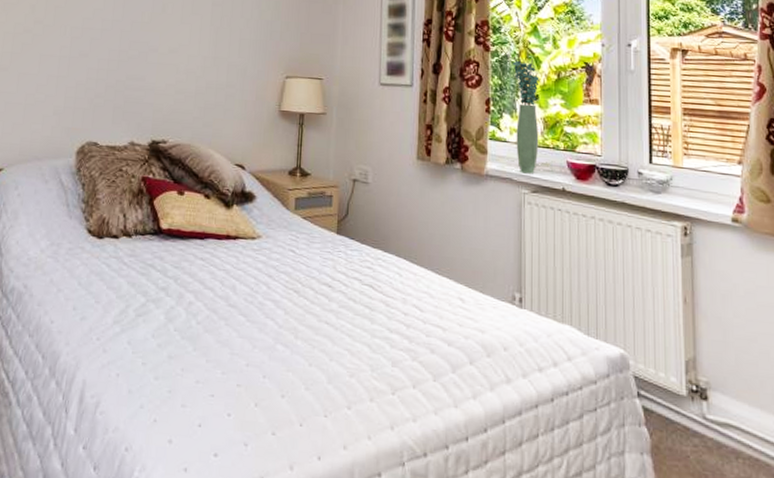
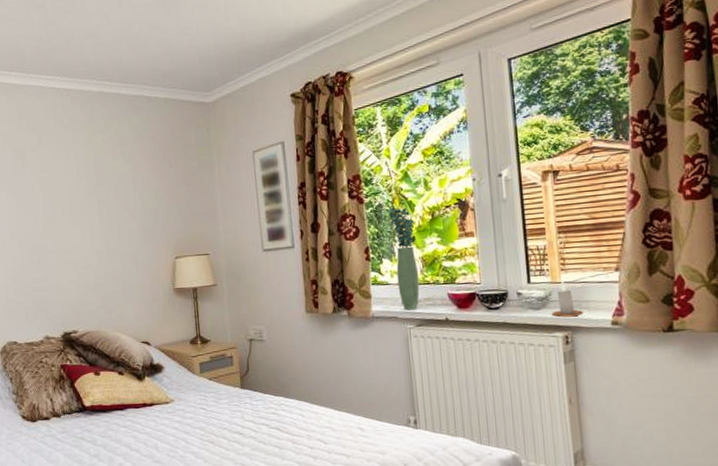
candle: none [671,167,704,207] -> present [551,282,584,318]

